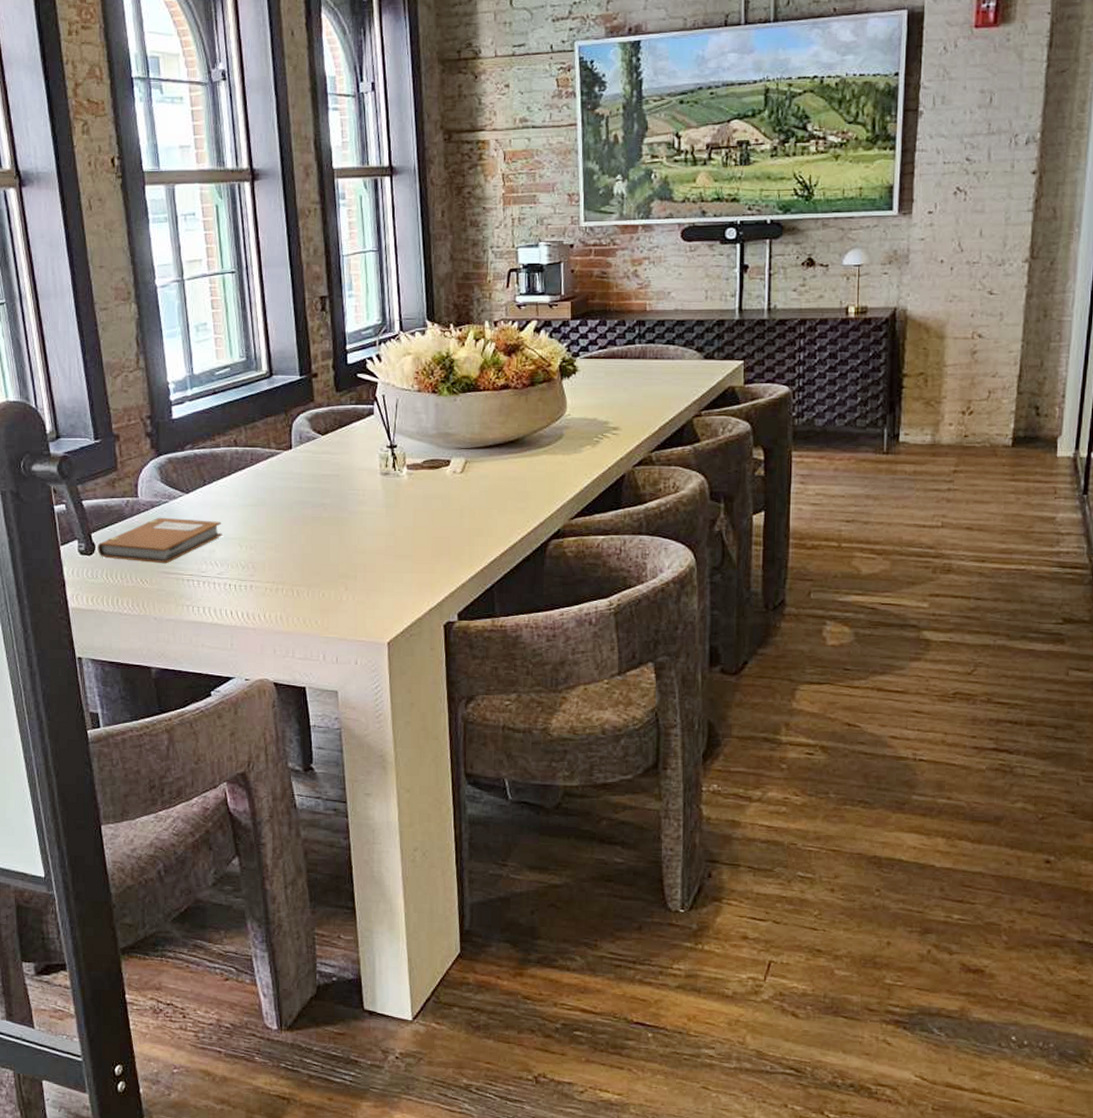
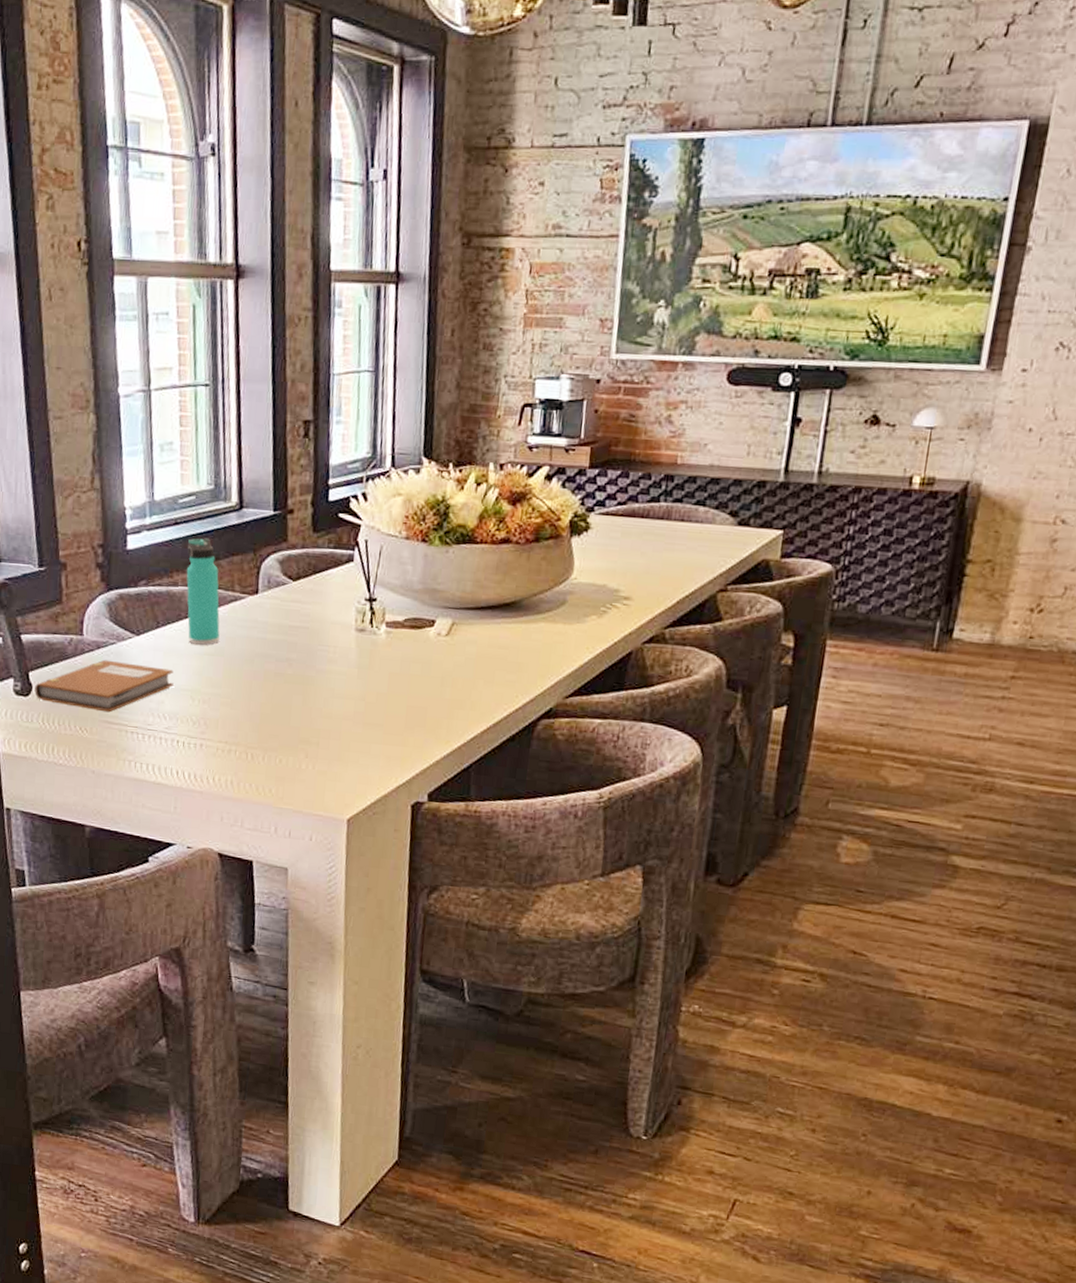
thermos bottle: none [226,404,260,497] -> present [186,538,220,645]

